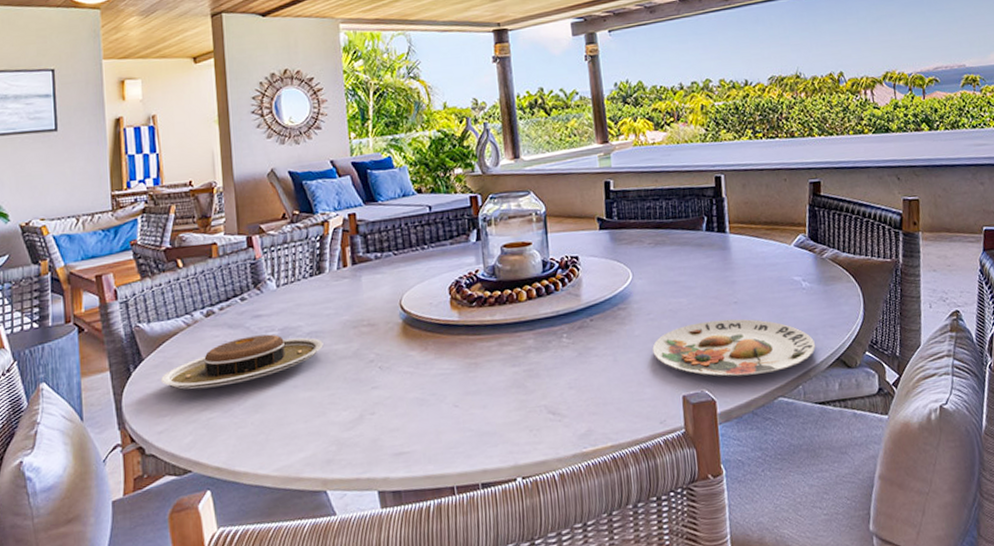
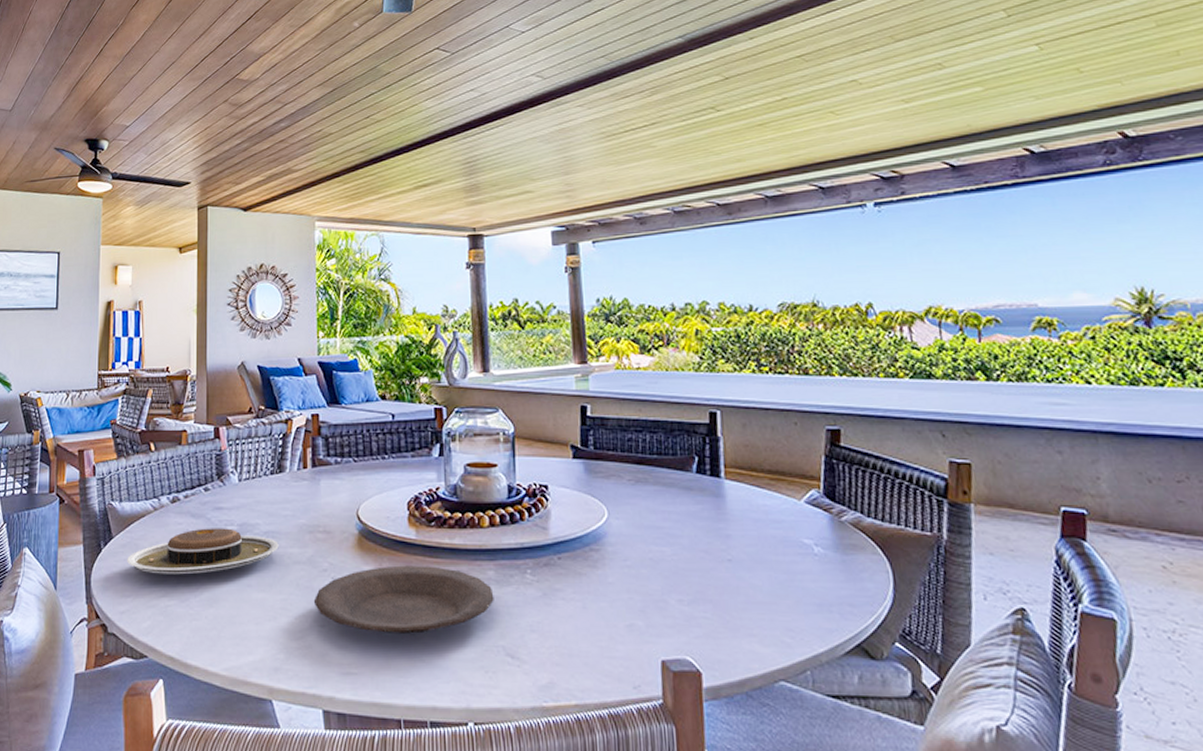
plate: none [362,342,535,412] -> present [313,565,494,635]
plate: present [652,318,816,377] -> none [628,578,830,649]

